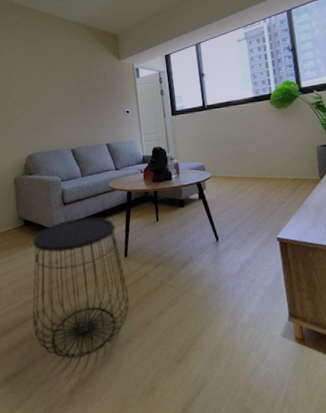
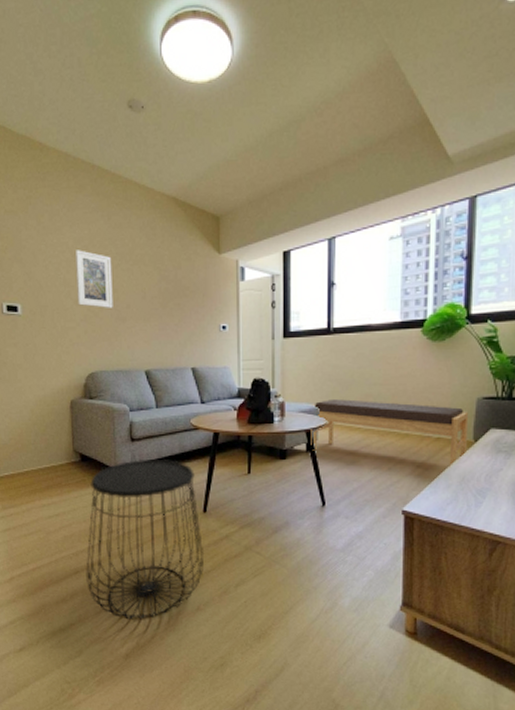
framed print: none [14,65,44,106] -> present [76,250,113,308]
bench: none [199,154,316,200] -> present [311,399,469,467]

